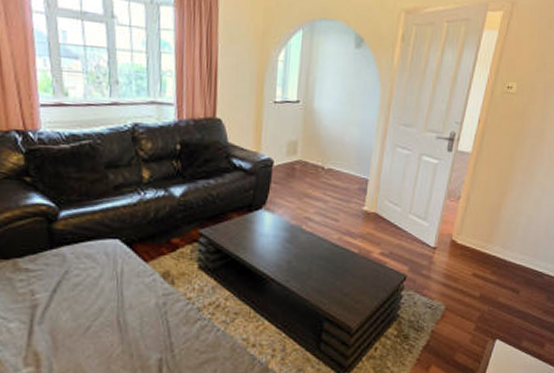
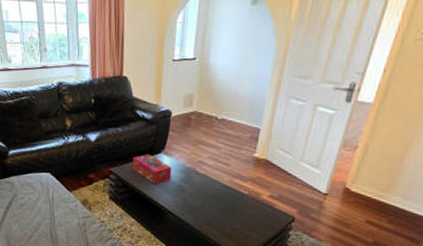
tissue box: none [227,210,275,248] -> present [132,154,172,185]

